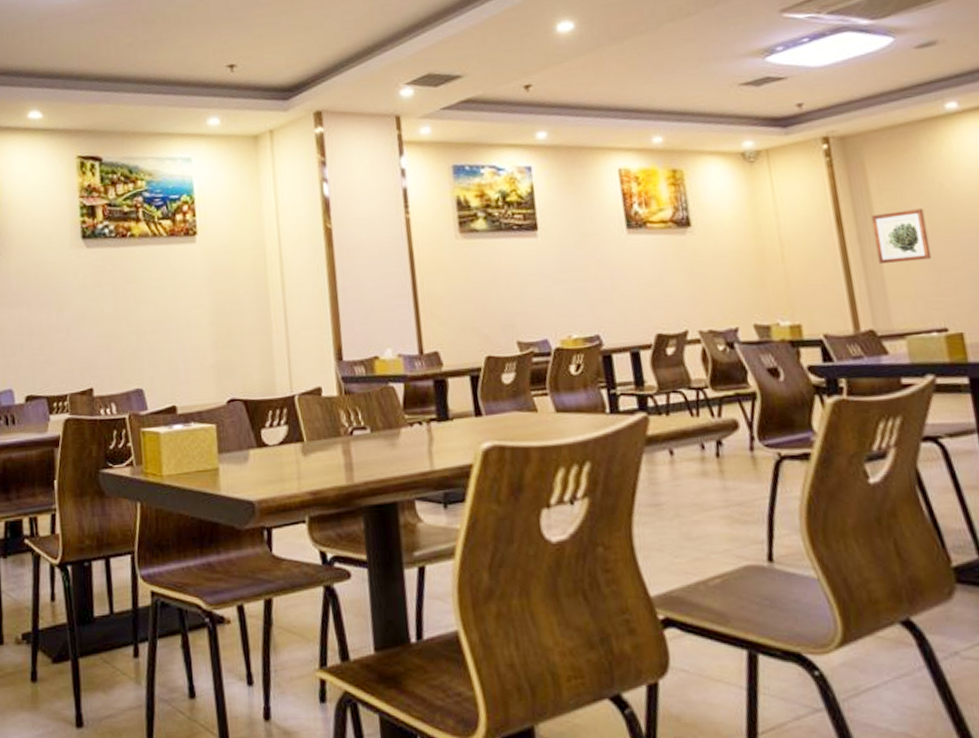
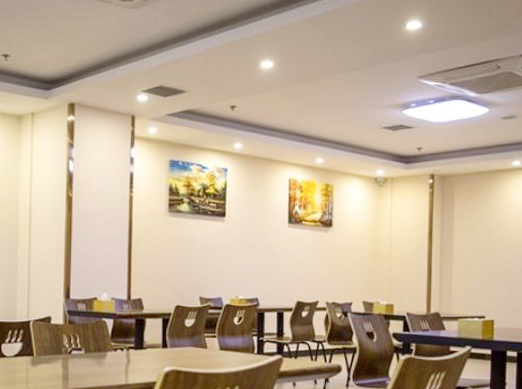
wall art: present [872,208,932,264] -> none [450,233,485,268]

